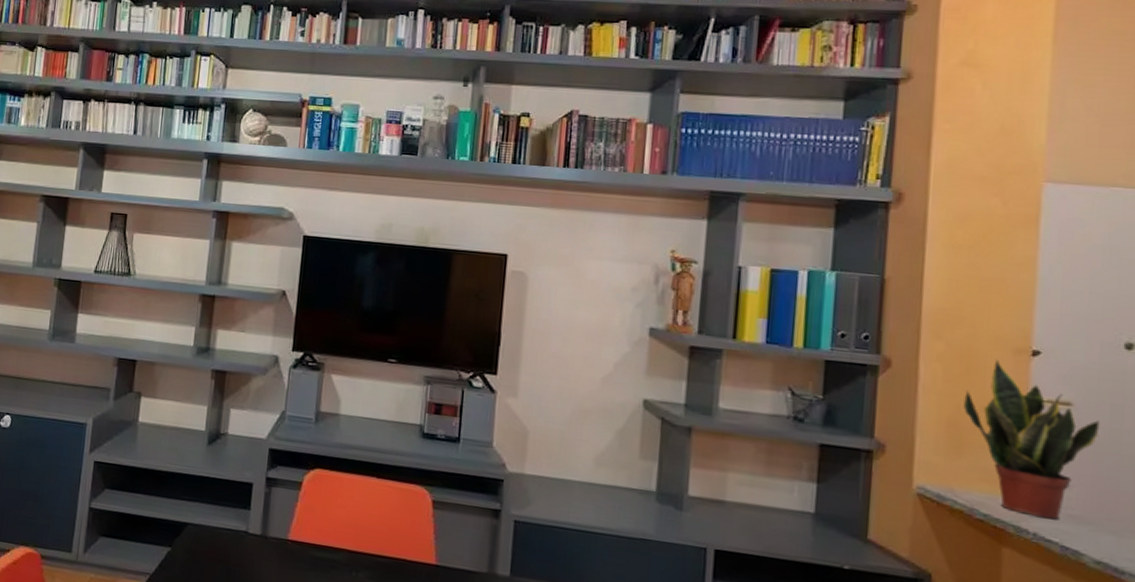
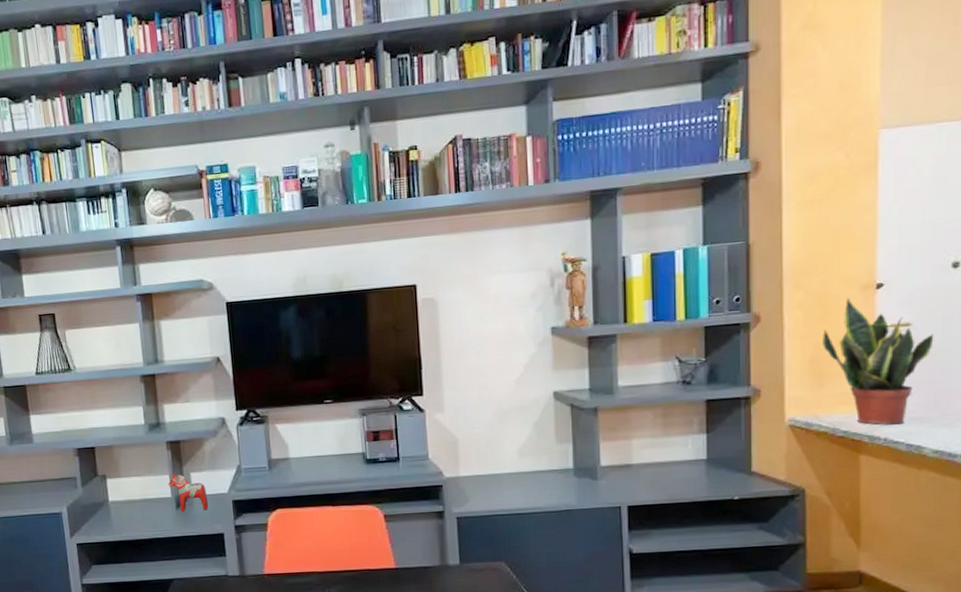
decorative figurine: none [205,405,244,453] -> present [168,473,208,512]

